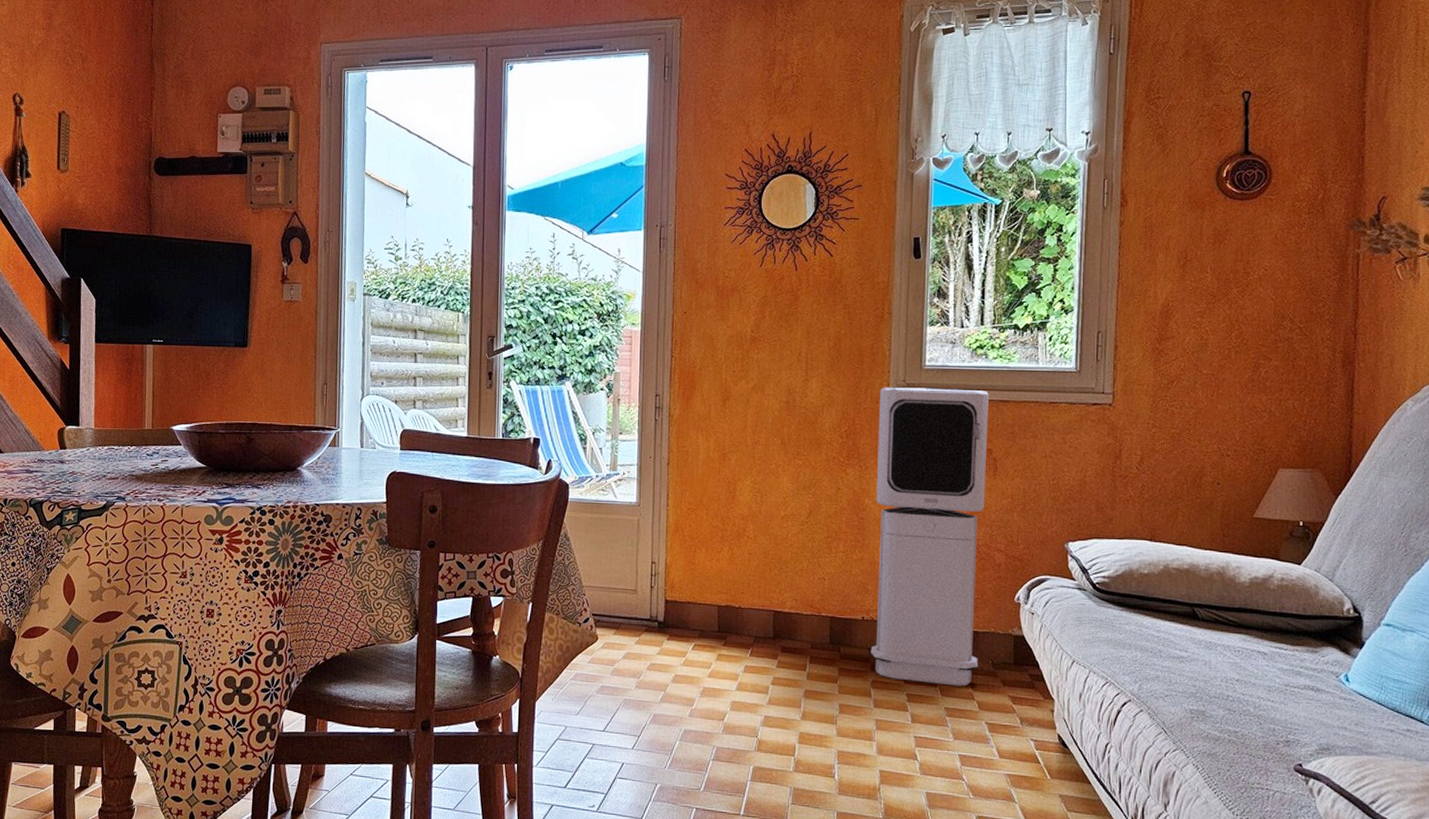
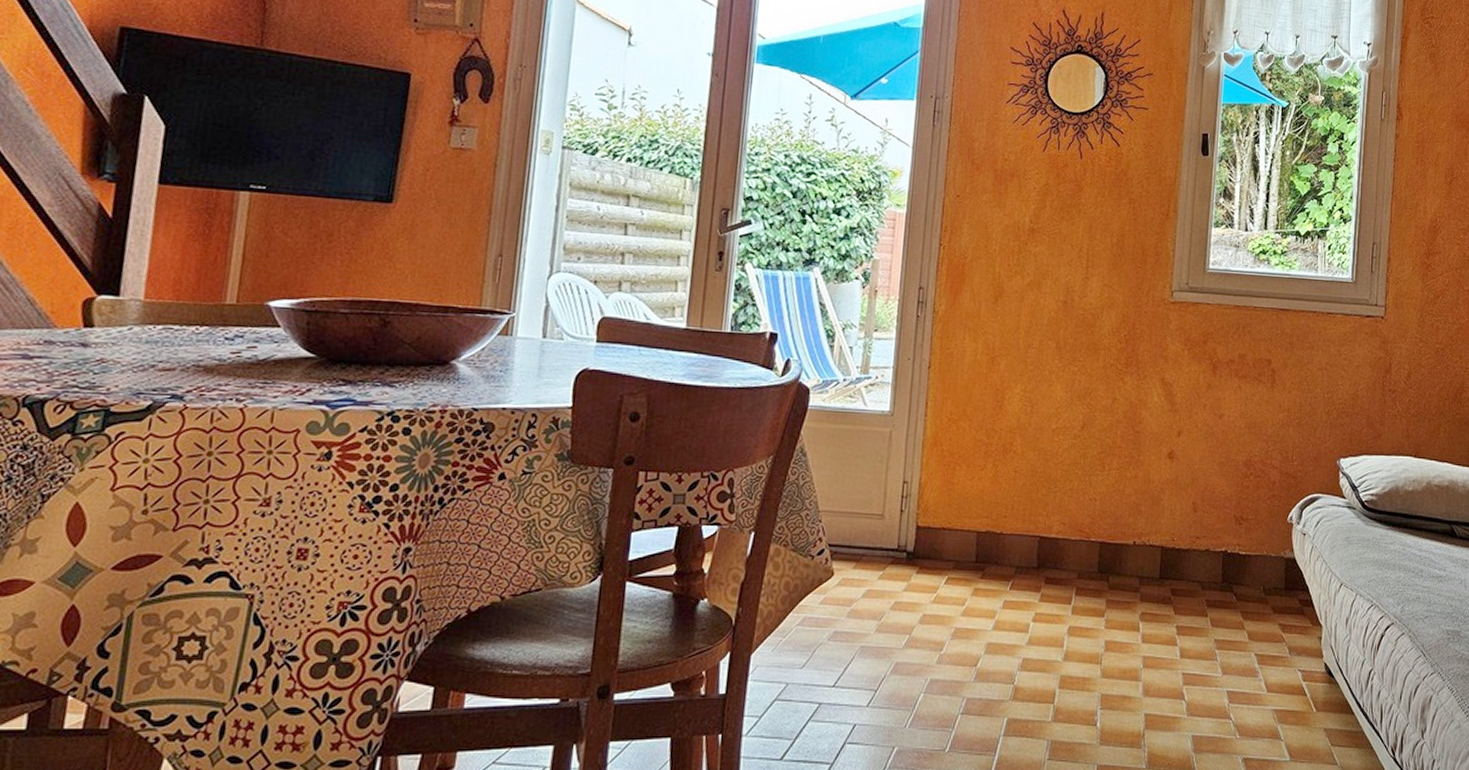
air purifier: present [870,387,988,687] -> none [1140,289,1269,615]

